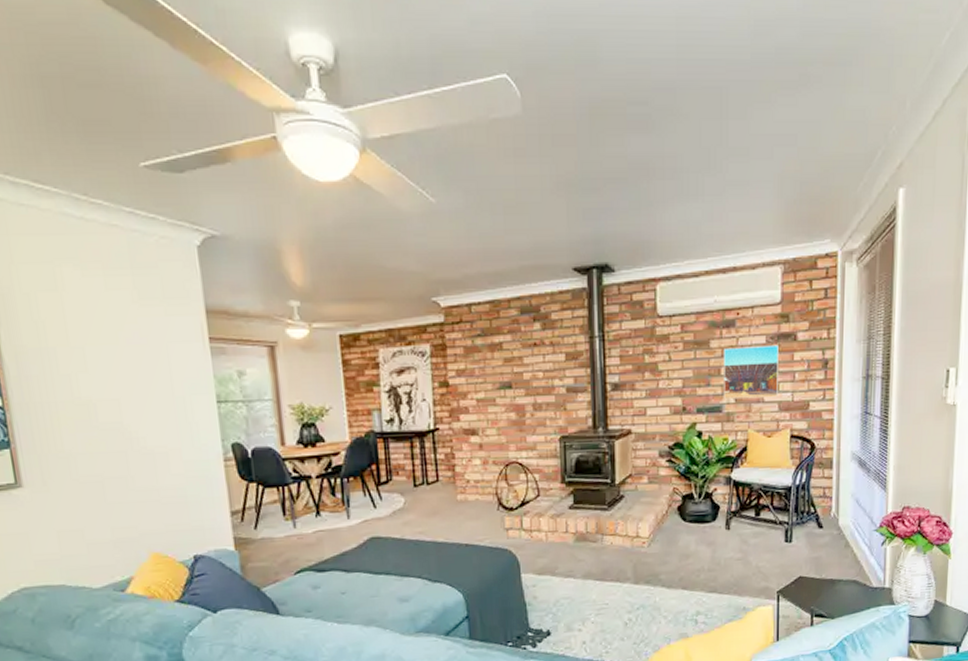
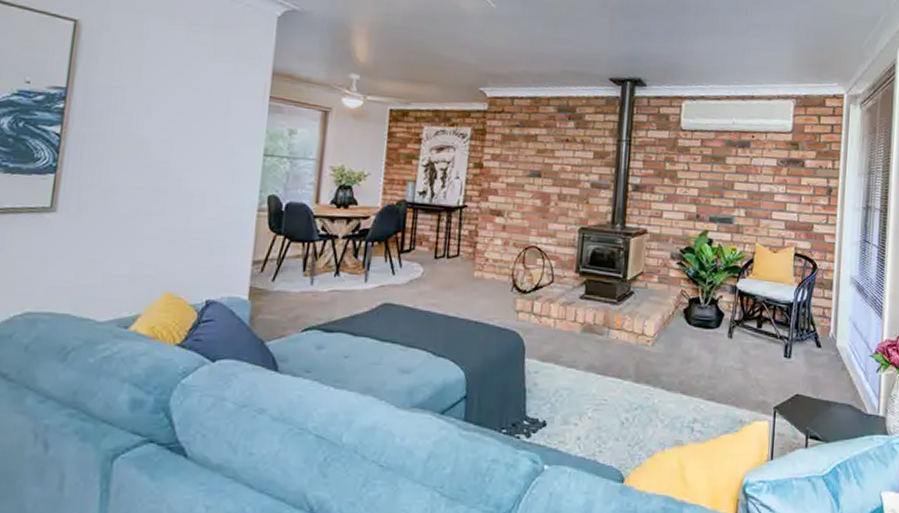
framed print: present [723,344,779,400] -> none [734,165,788,217]

